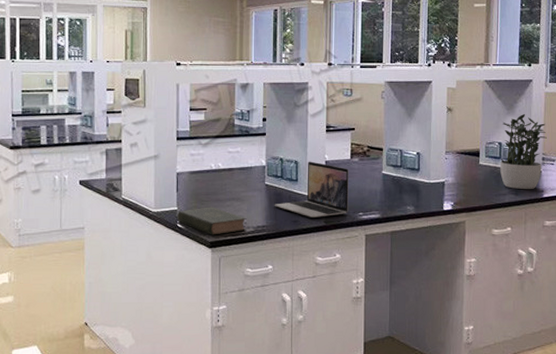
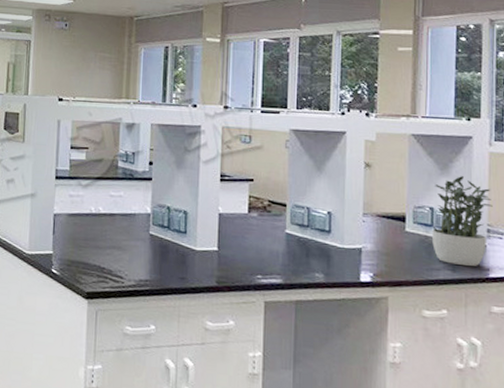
book: present [176,207,247,235] -> none [51,253,128,286]
laptop: present [274,161,349,218] -> none [159,212,246,277]

